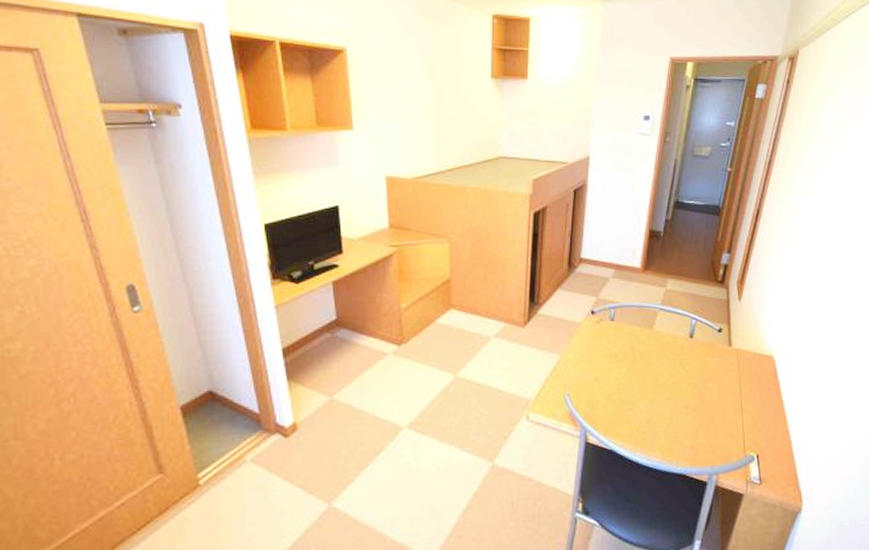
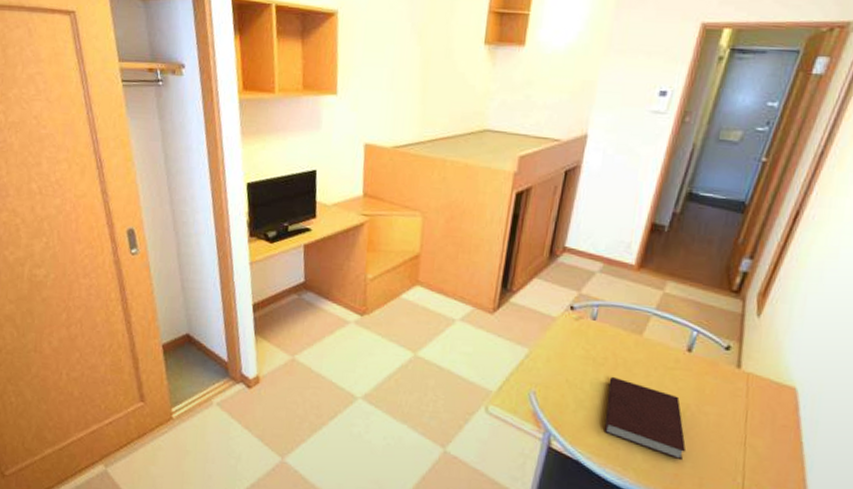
notebook: none [630,369,698,434] -> present [604,376,687,461]

